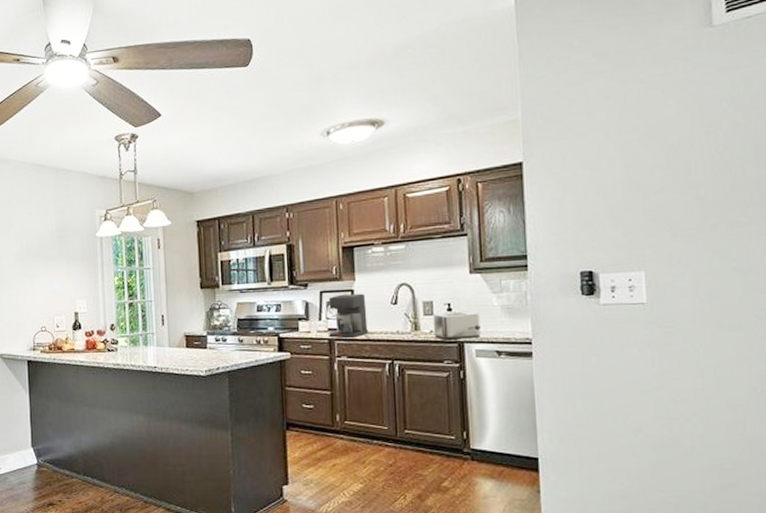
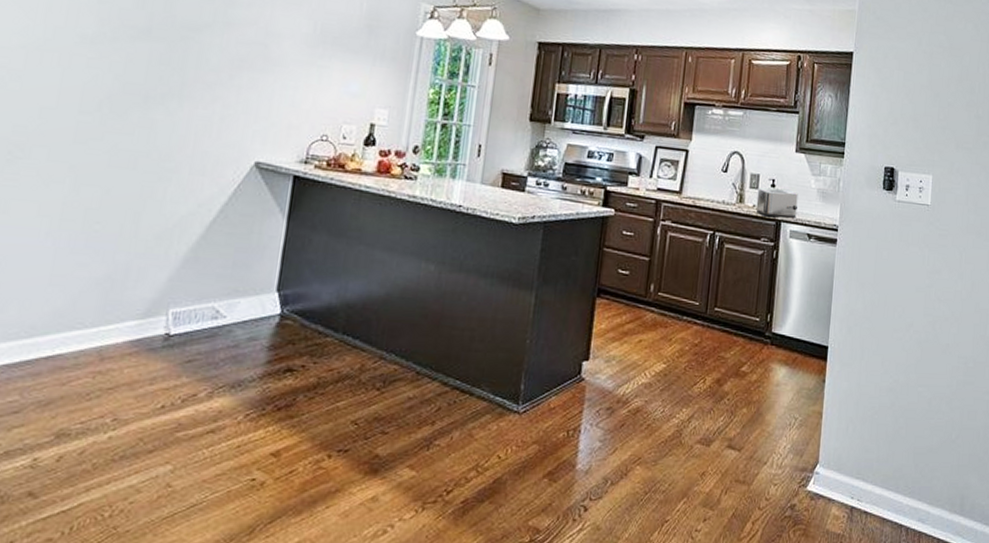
coffee maker: present [328,293,369,339] -> none [657,152,698,203]

